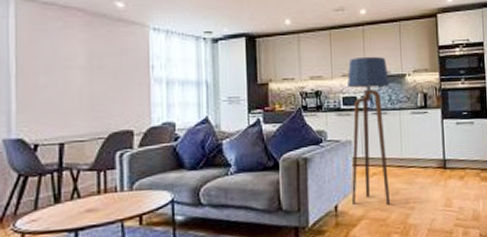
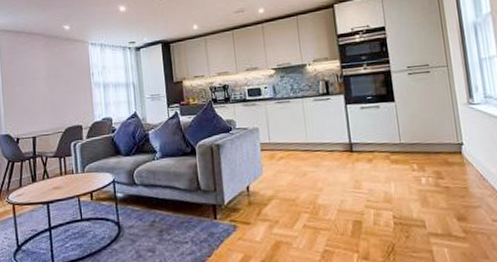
floor lamp: present [347,56,391,205] -> none [250,50,299,186]

